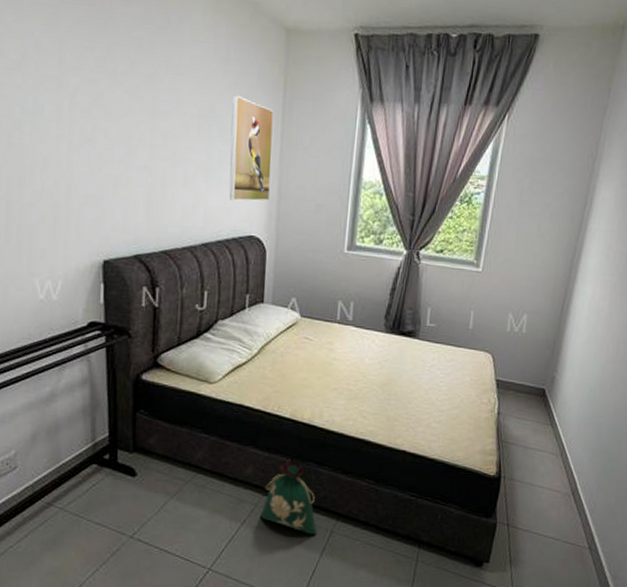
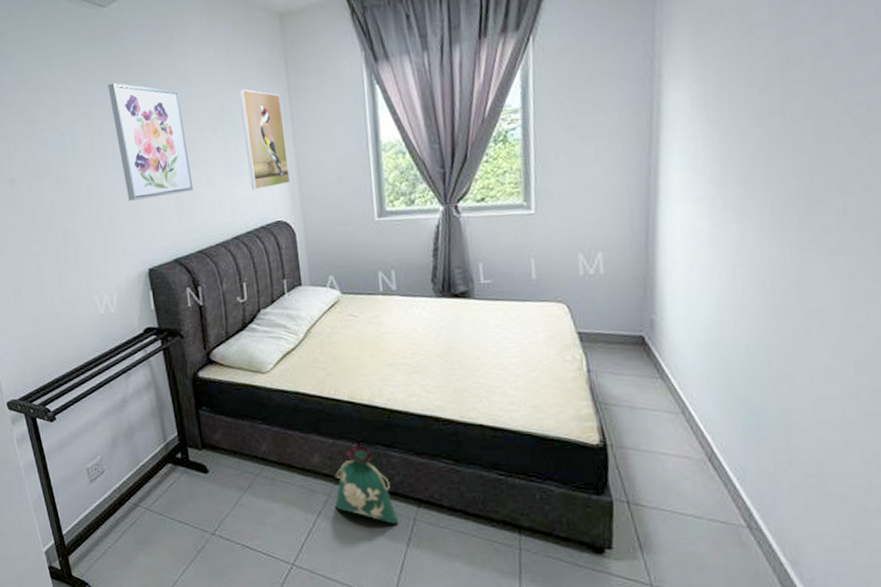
wall art: none [87,52,168,188] -> present [107,82,194,201]

